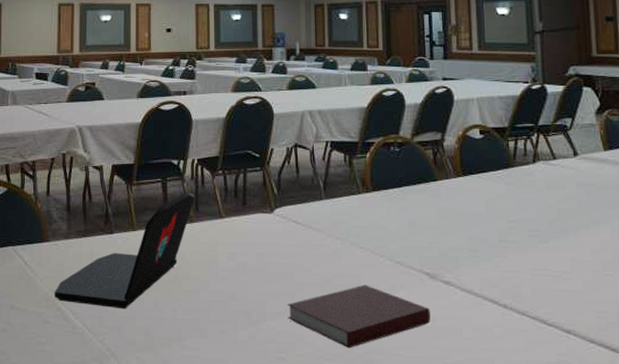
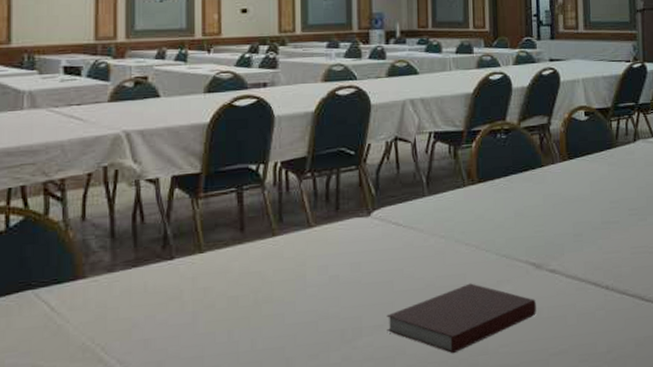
laptop: present [55,191,196,309] -> none [95,200,279,350]

